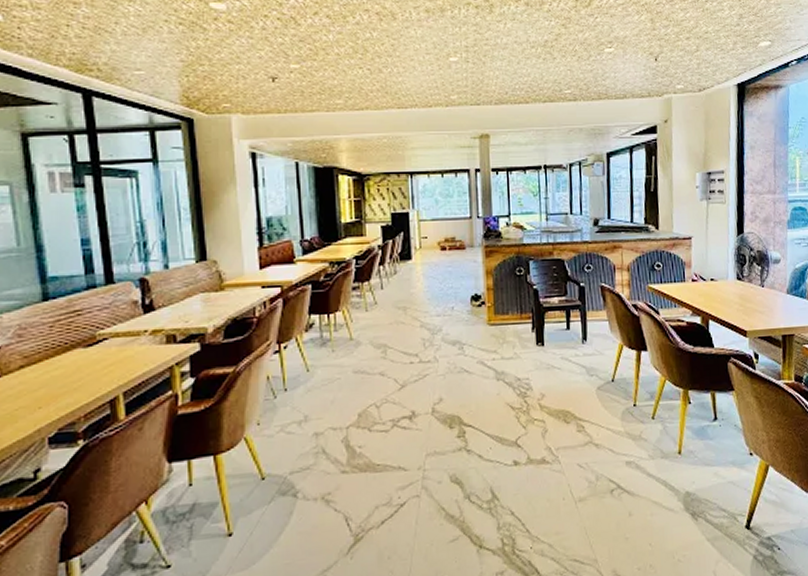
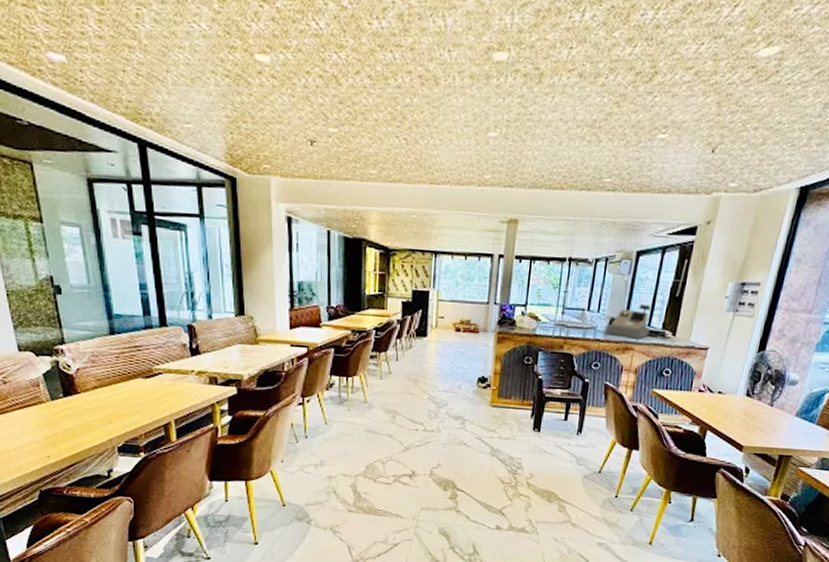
cash register: none [591,202,634,238] -> present [605,304,651,340]

